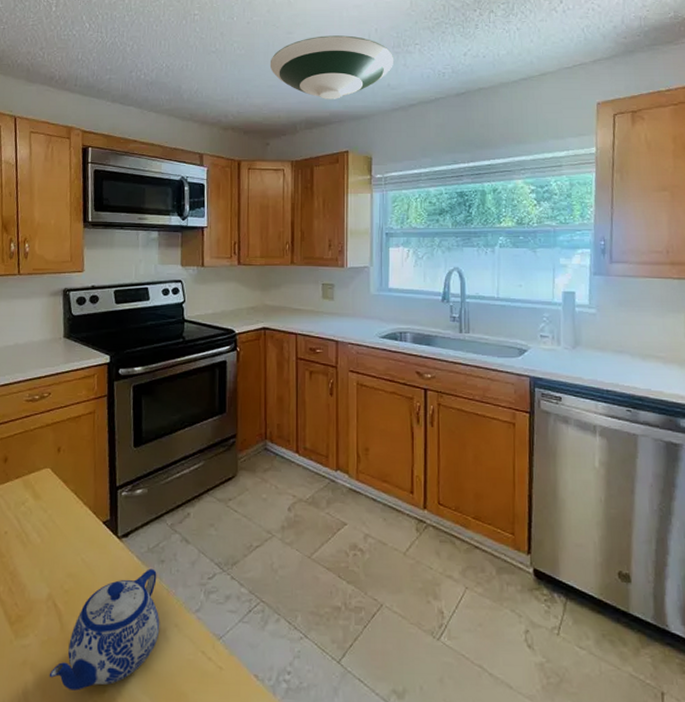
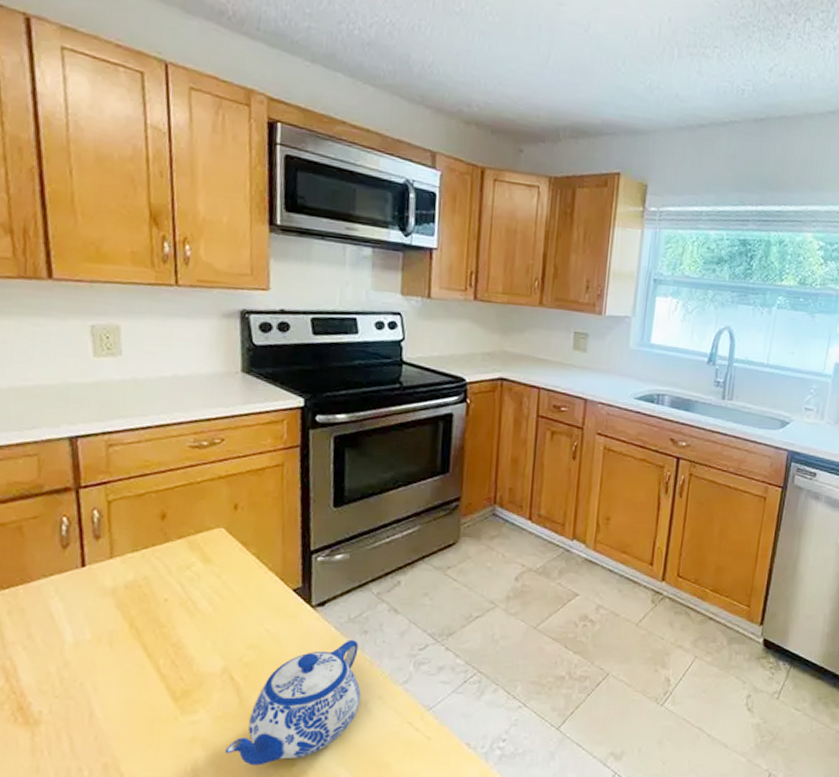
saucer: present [269,35,394,99] -> none [531,14,688,104]

